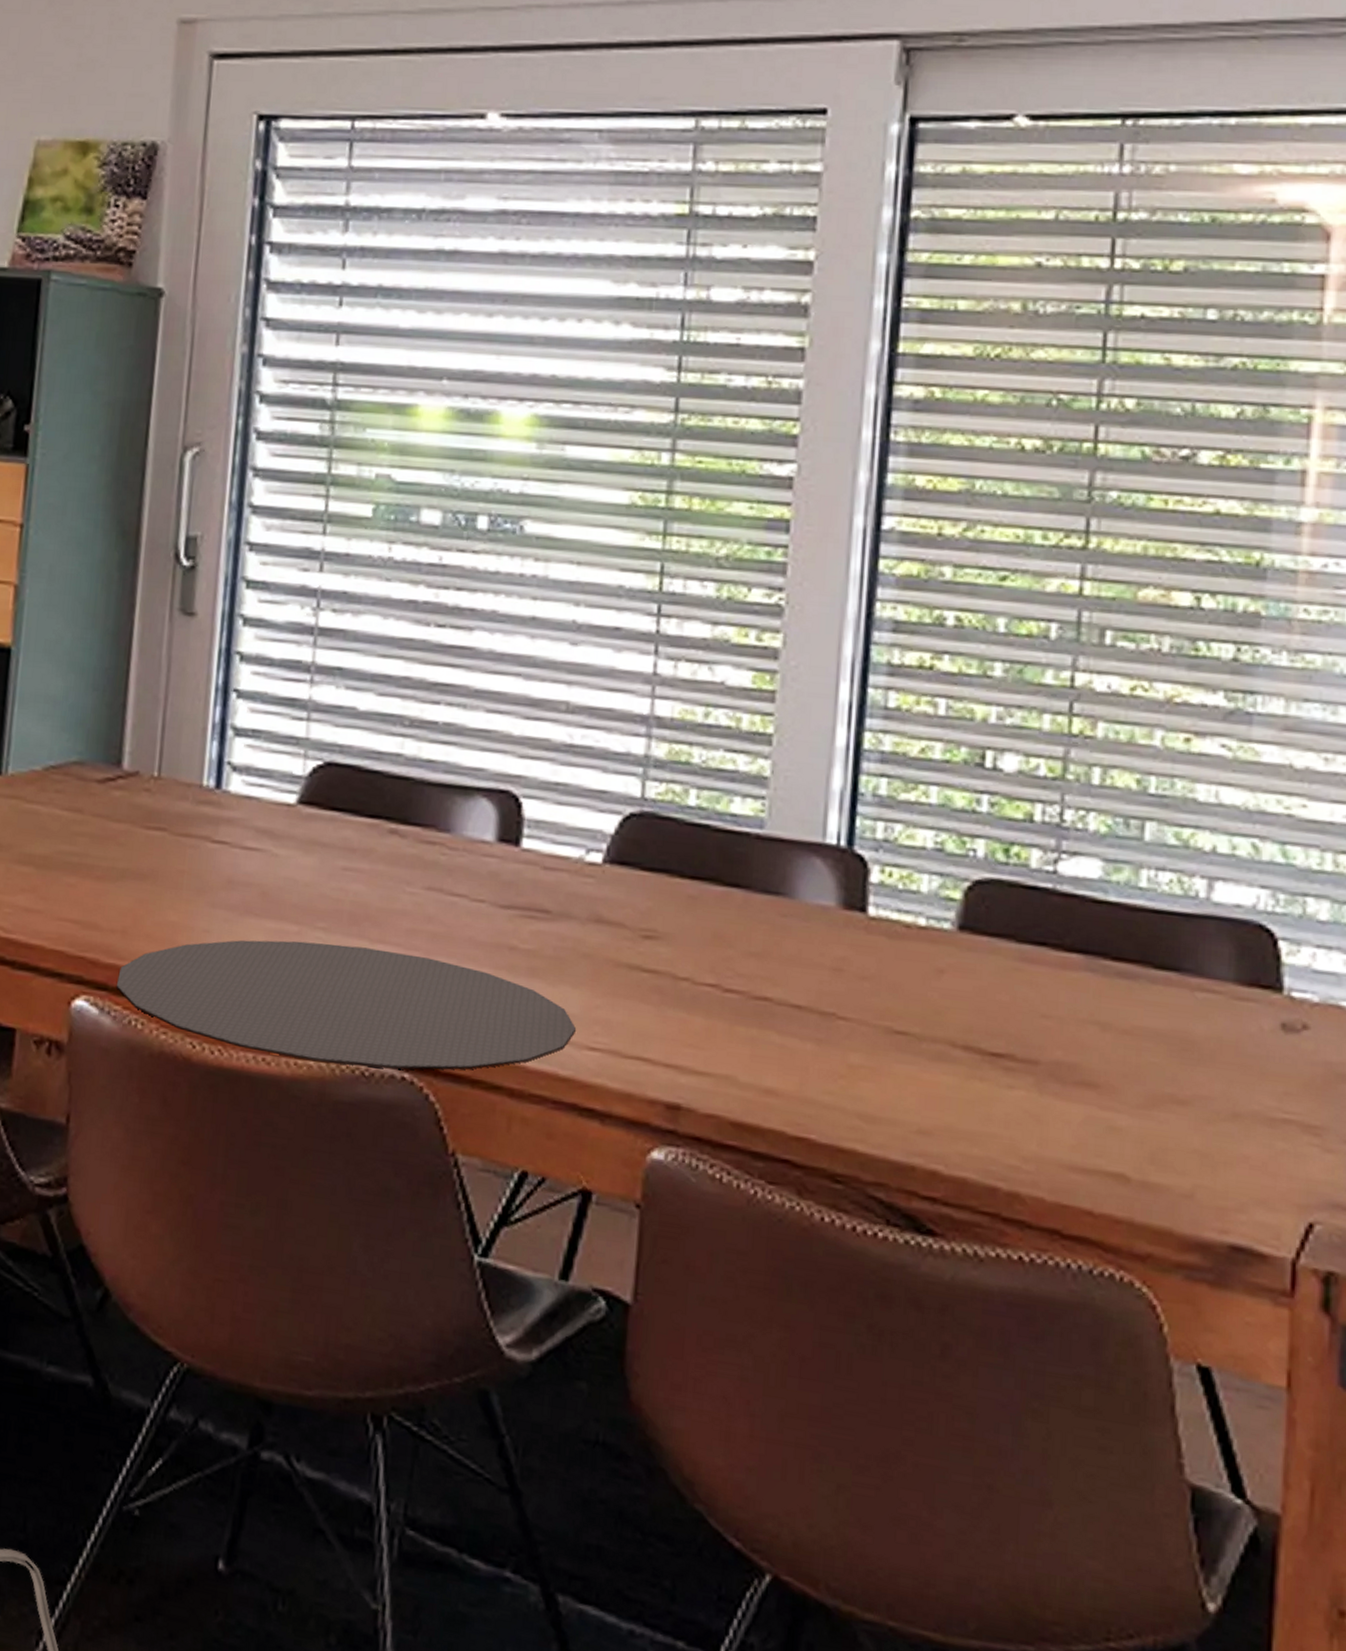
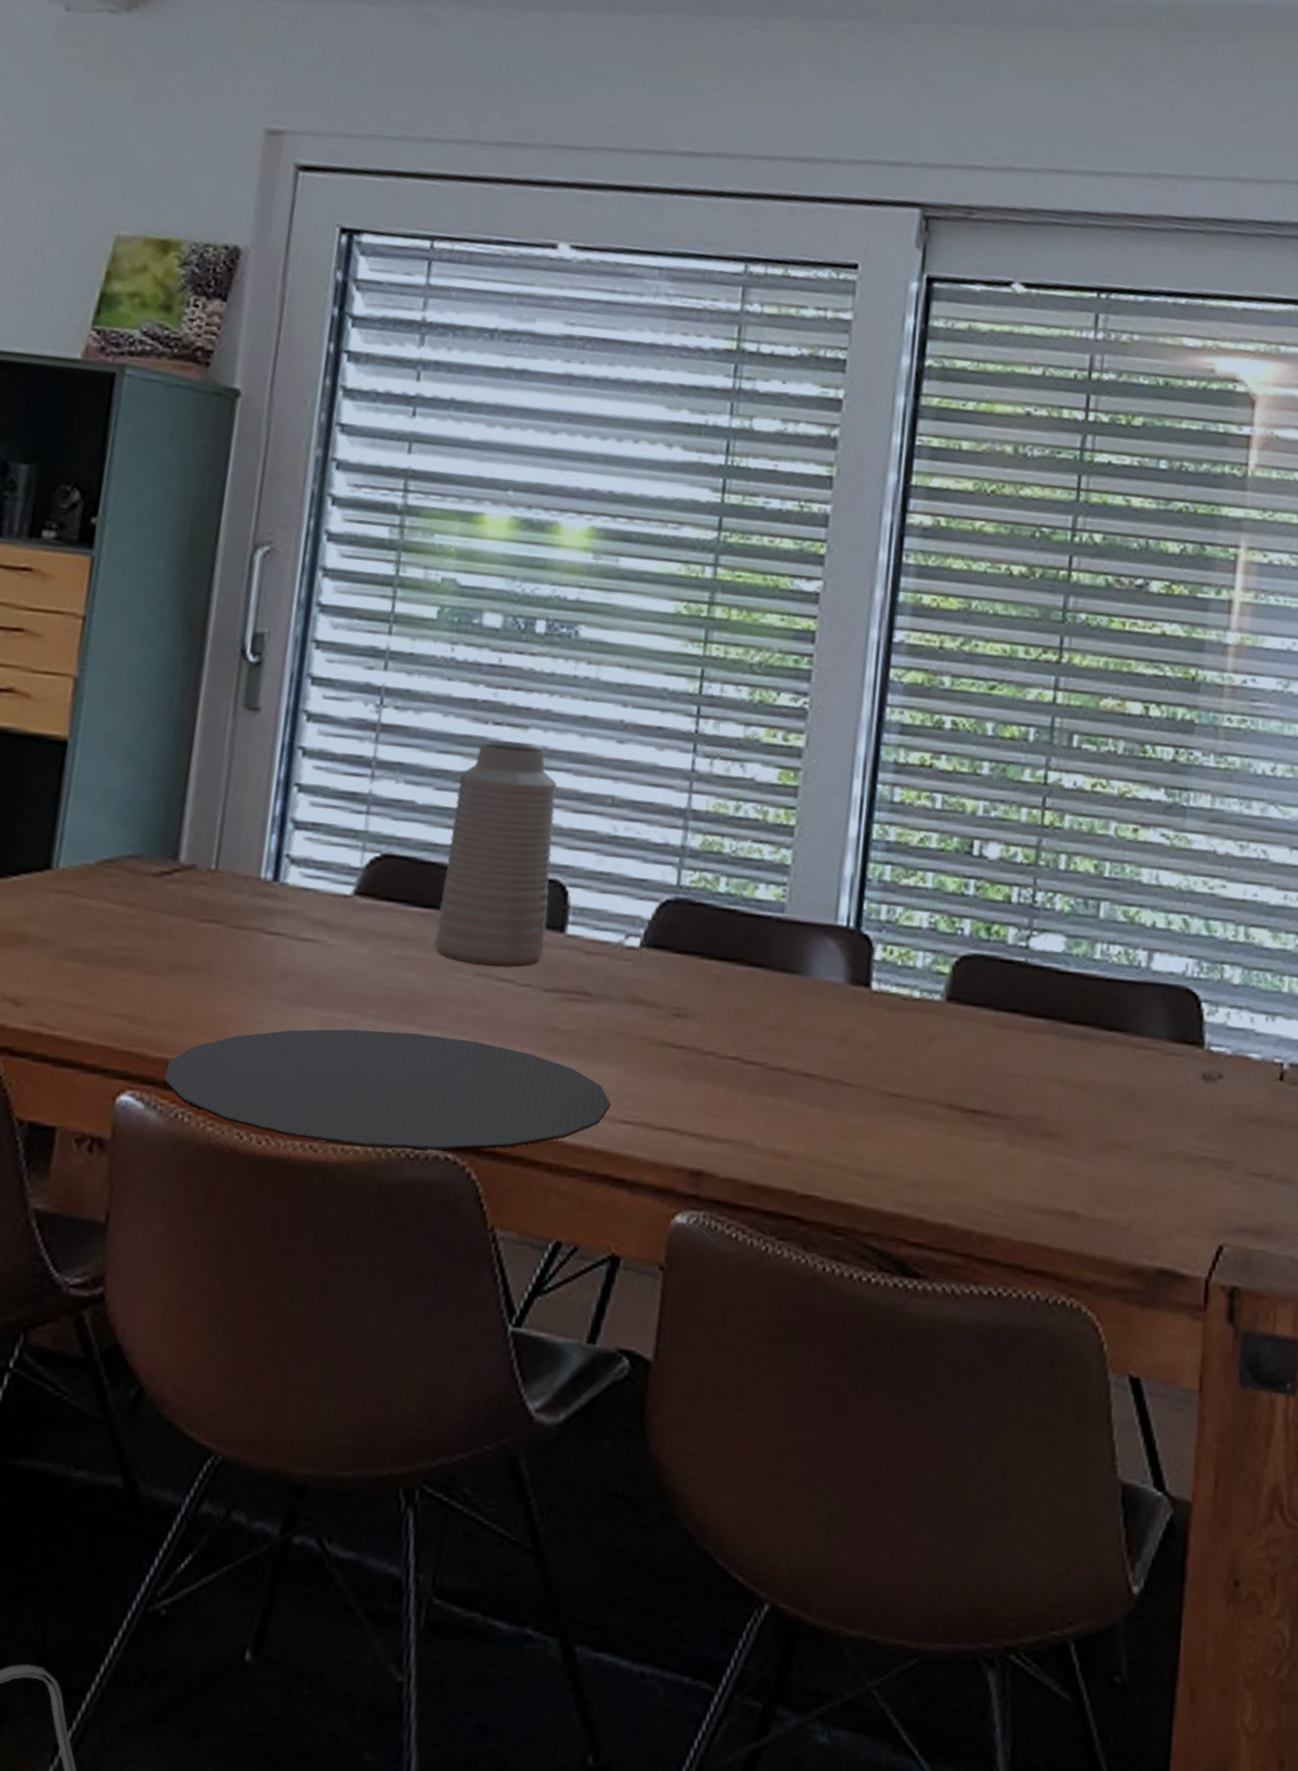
vase: none [382,645,506,882] -> present [434,742,557,968]

